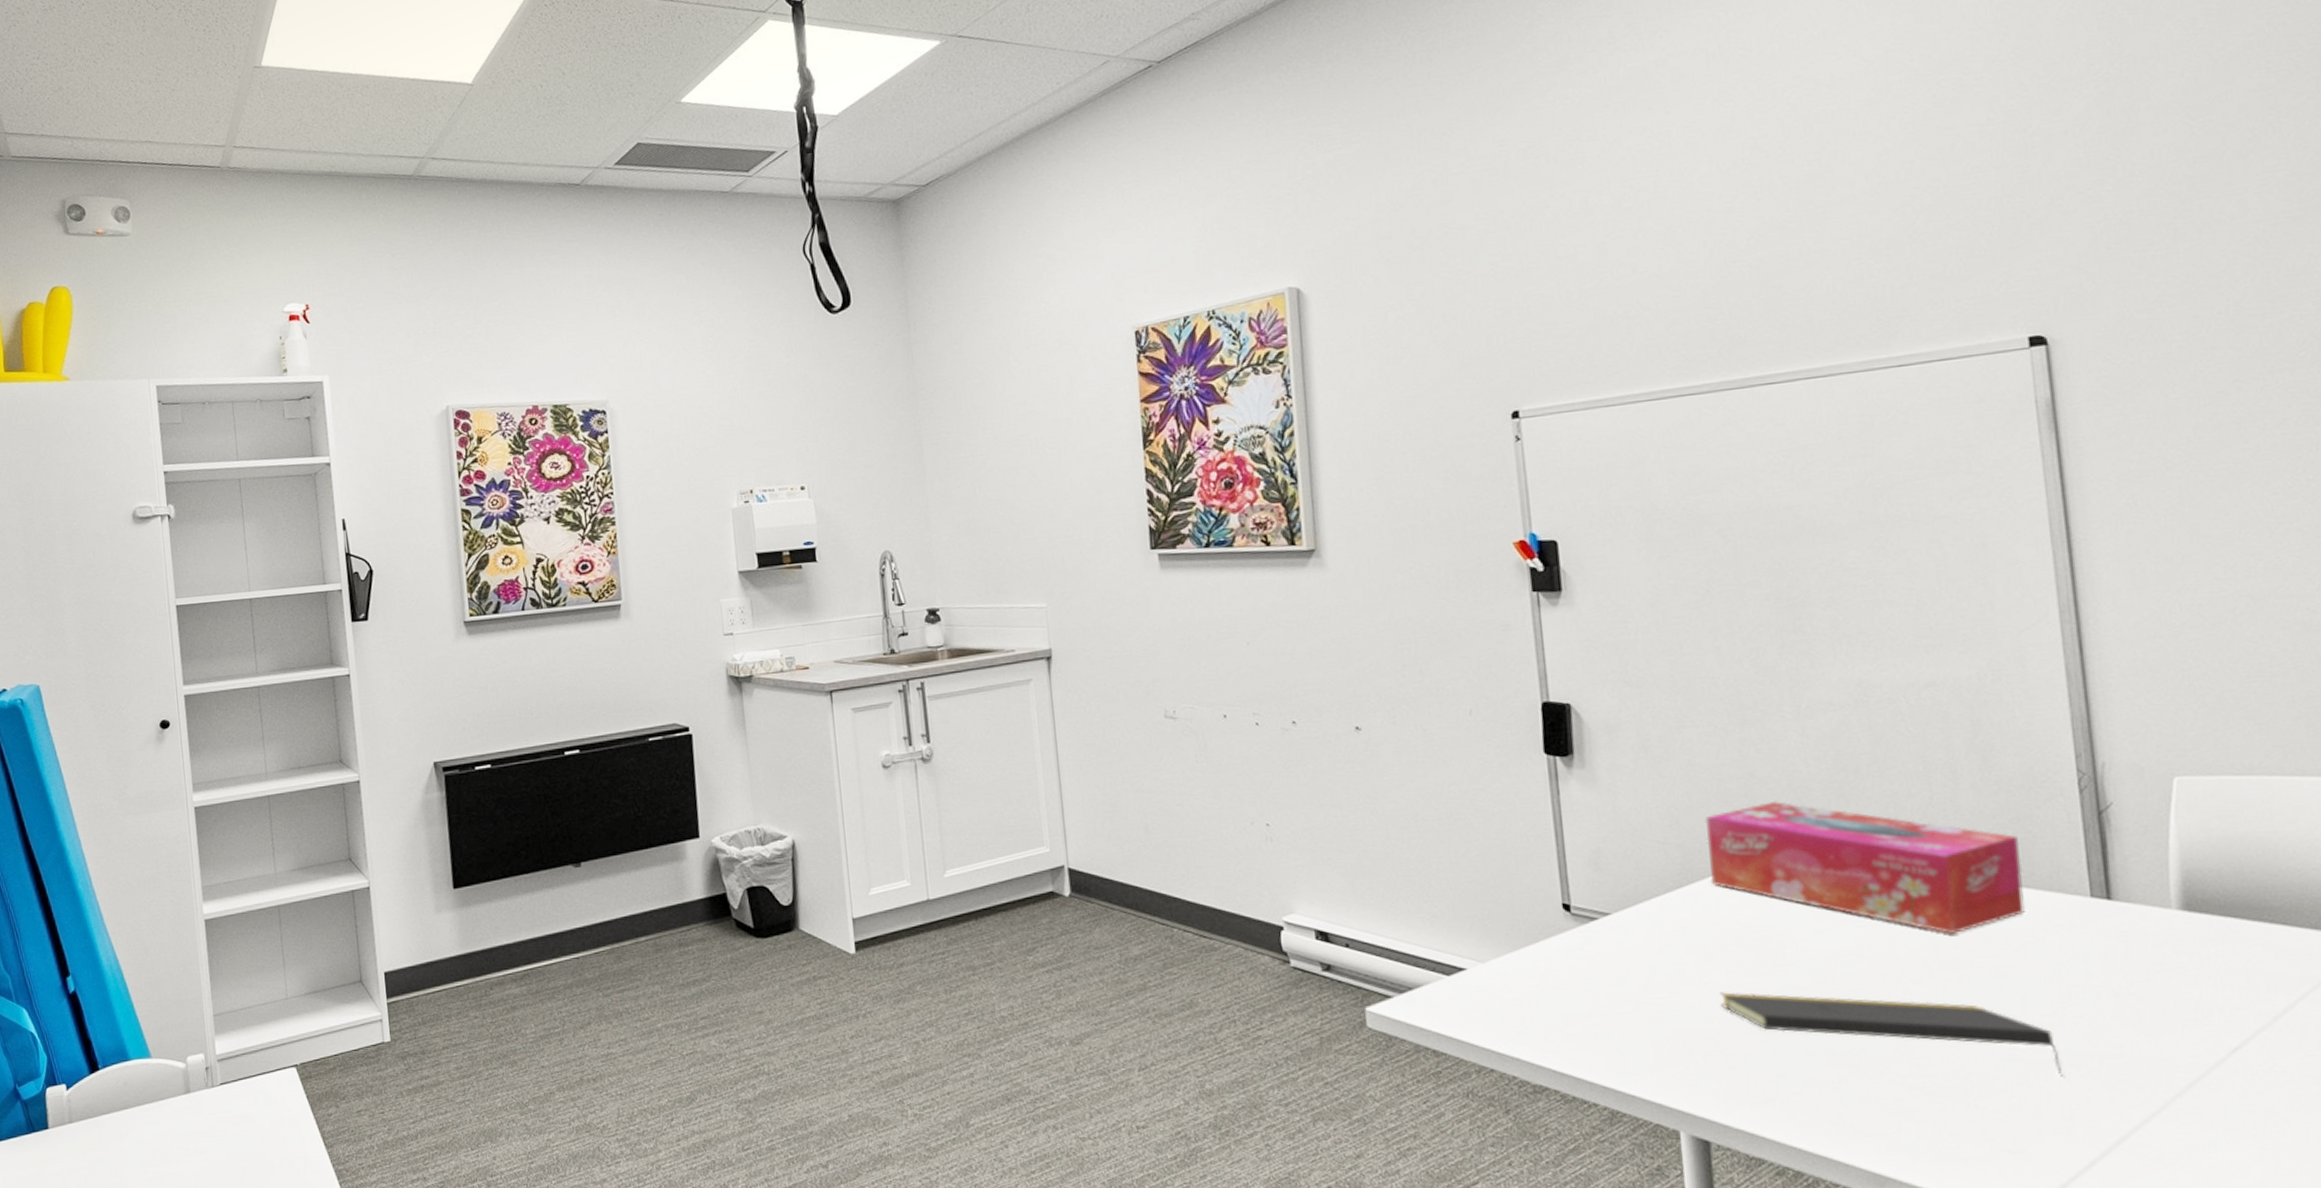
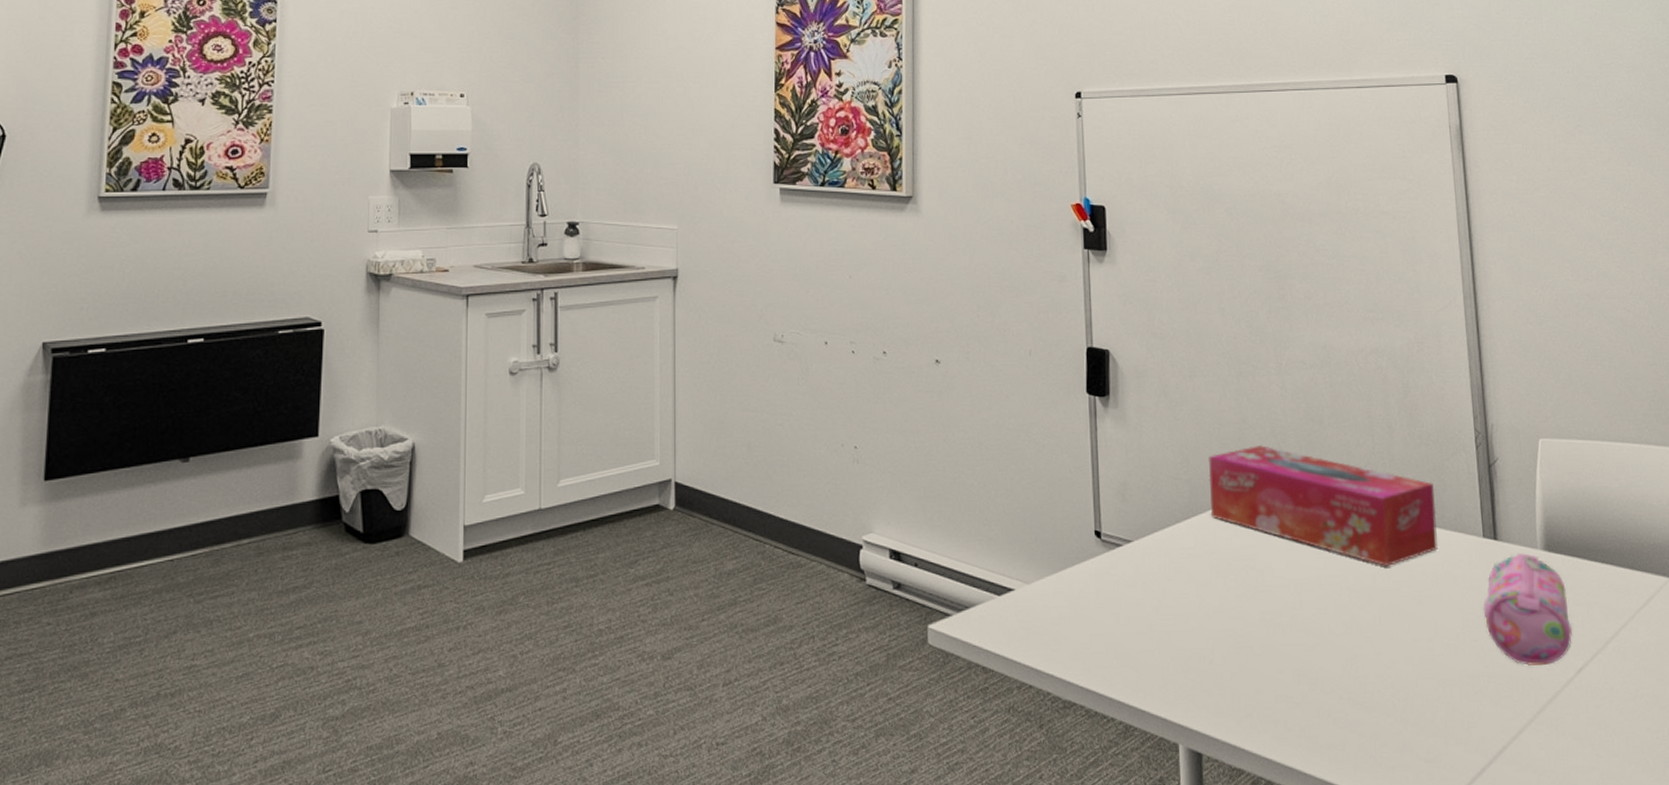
notepad: present [1719,992,2066,1078] -> none [1214,615,1465,695]
pencil case: none [2091,914,2223,1045] -> present [1483,553,1572,666]

